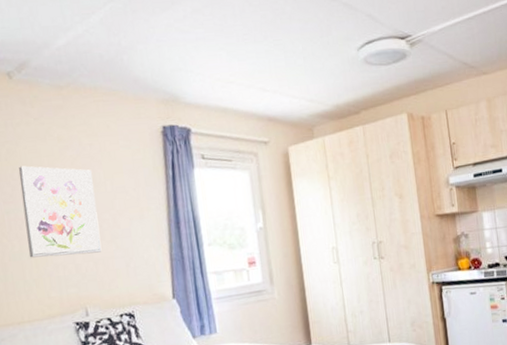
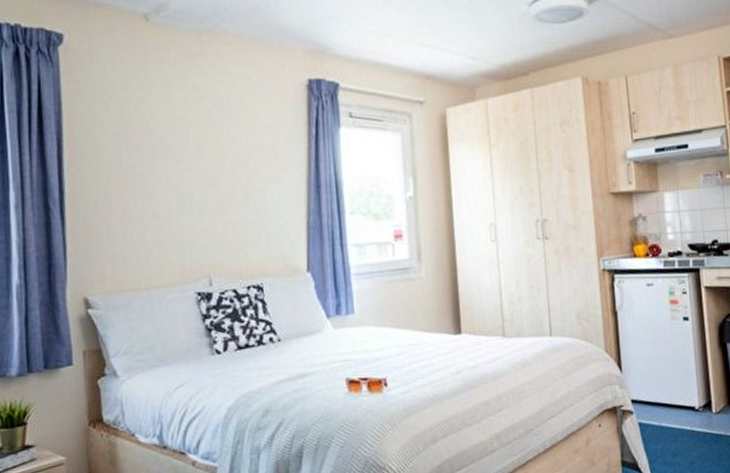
wall art: present [18,166,102,258] -> none [147,116,232,218]

